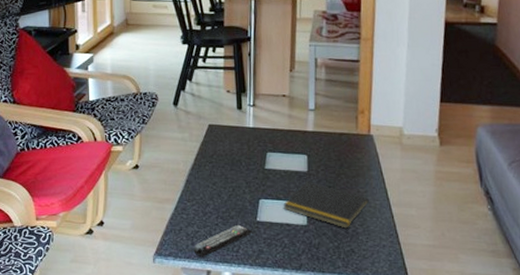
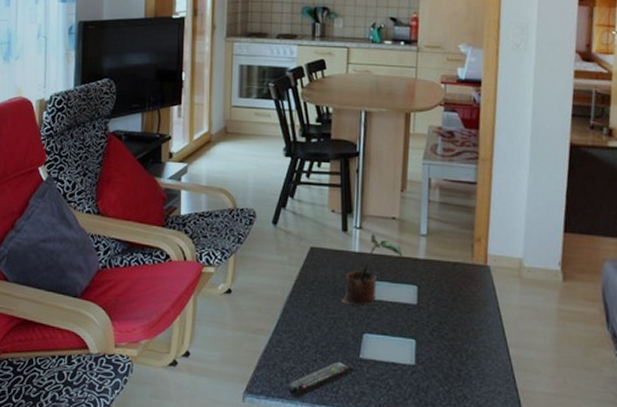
potted plant: none [238,110,293,175] -> present [340,234,403,306]
notepad: present [283,181,369,229] -> none [389,314,484,371]

